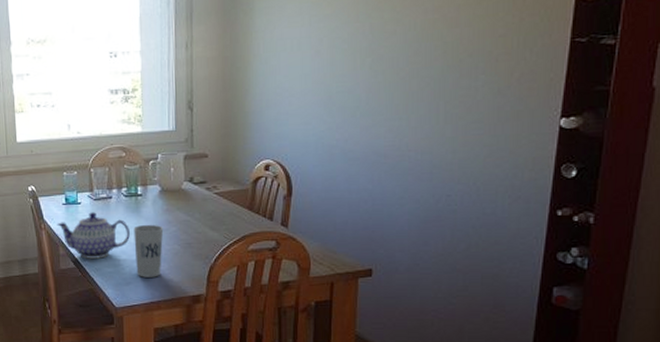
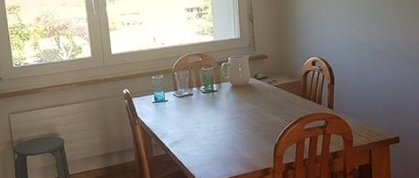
teapot: present [56,212,130,259] -> none [148,107,210,146]
cup: present [133,224,164,277] -> none [212,114,237,158]

